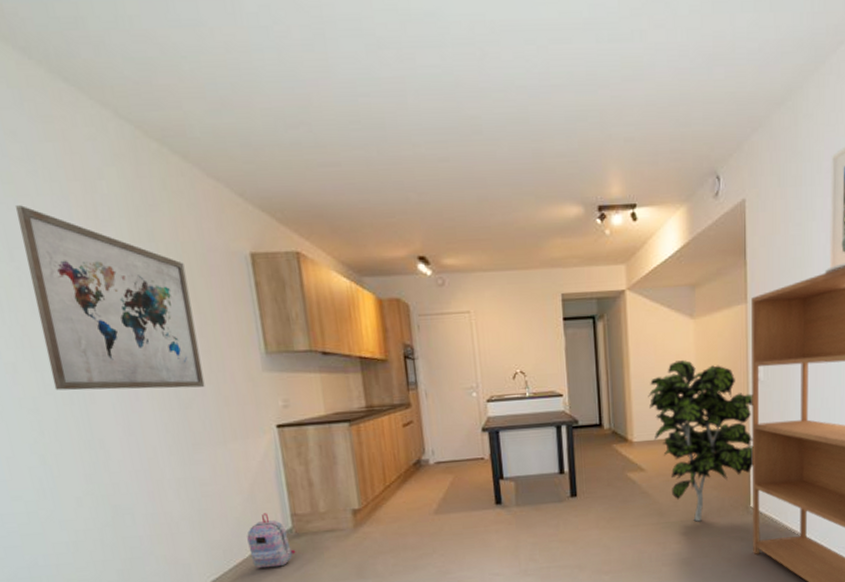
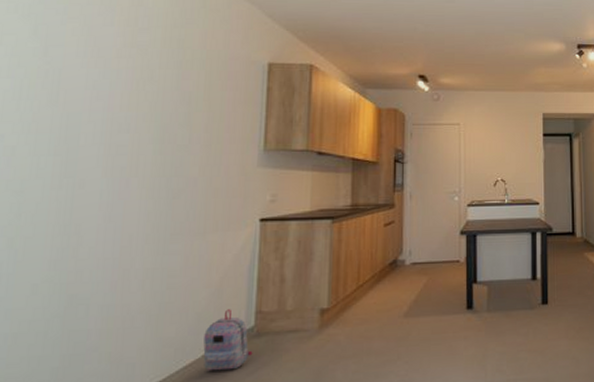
wall art: present [16,205,205,391] -> none [47,11,205,179]

